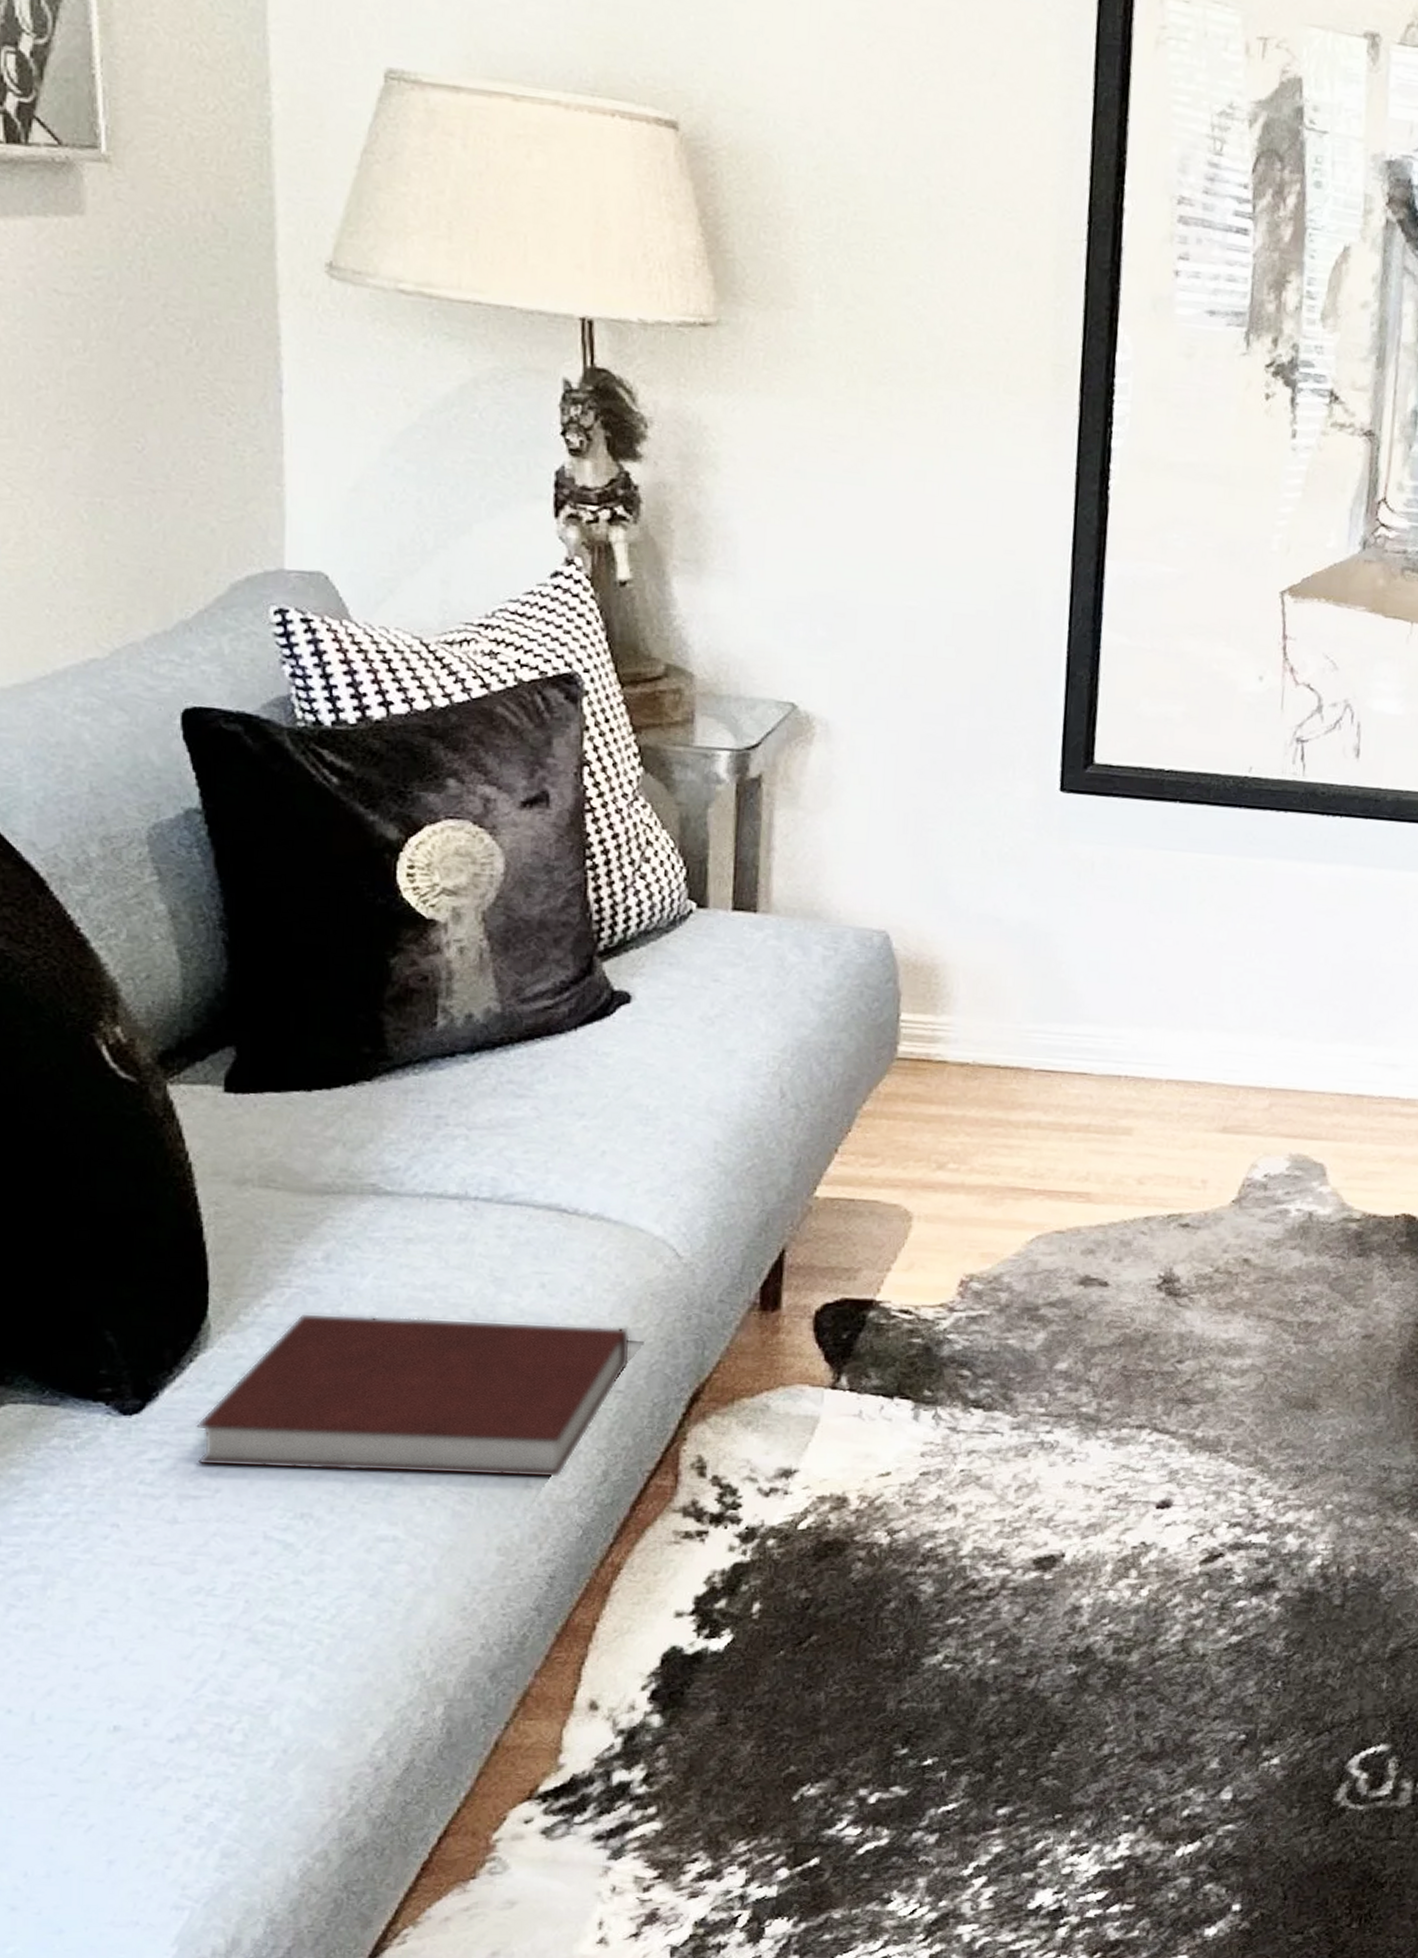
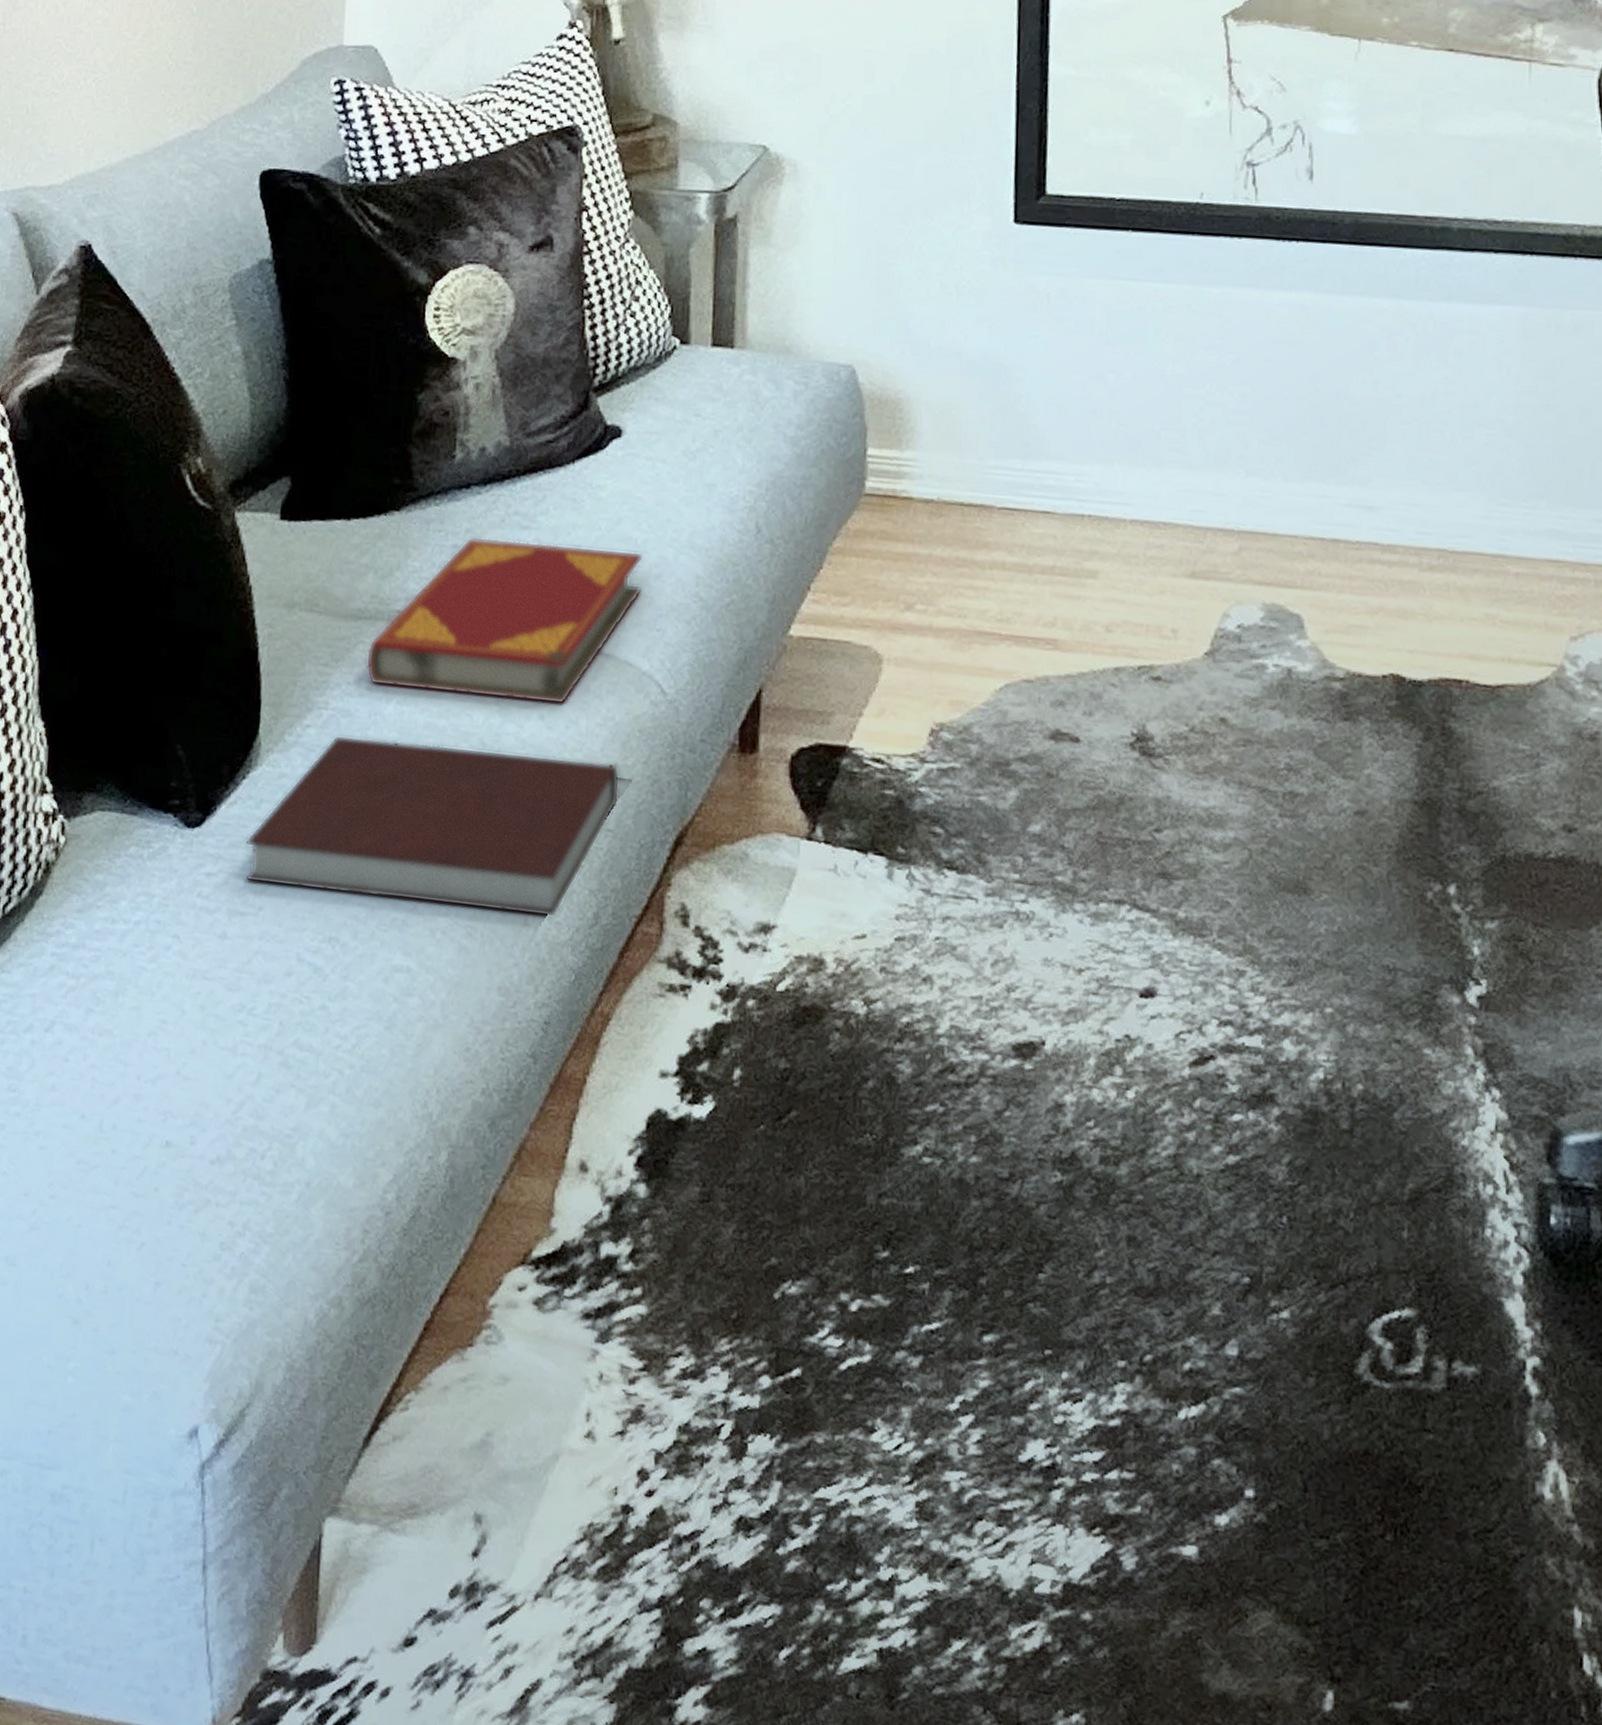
hardback book: none [335,1107,656,1273] -> present [365,537,643,705]

